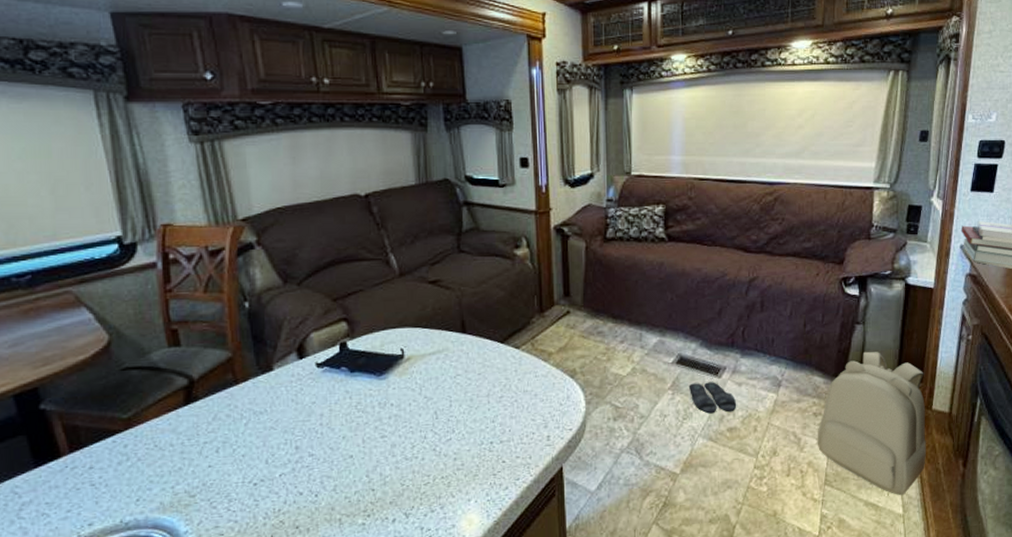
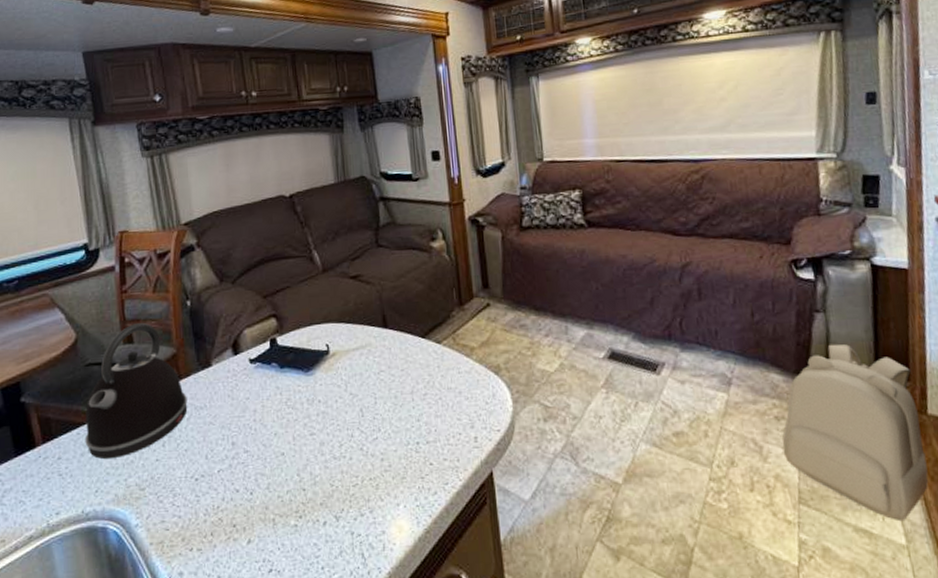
kettle: none [122,324,245,467] -> present [85,322,188,459]
slippers: present [689,382,737,414] -> none [625,379,682,416]

